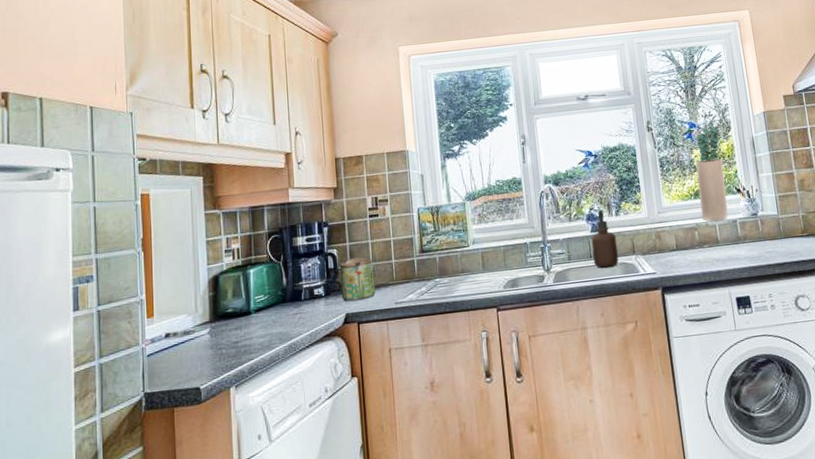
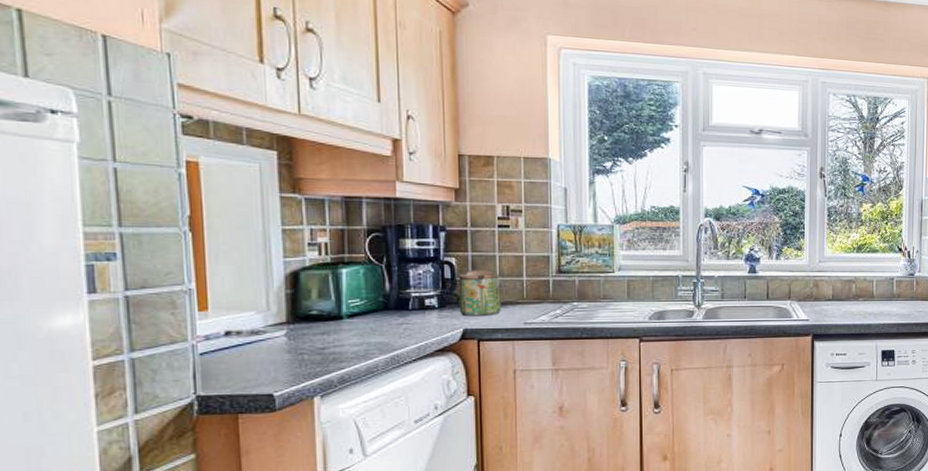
soap dispenser: present [591,210,619,268] -> none [747,251,774,309]
vase: present [695,120,729,222] -> none [861,176,891,277]

